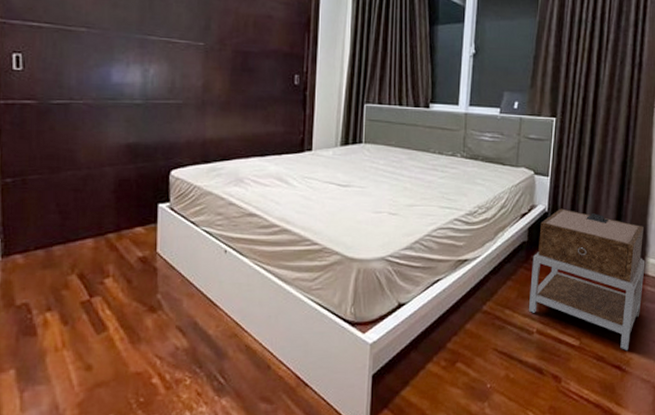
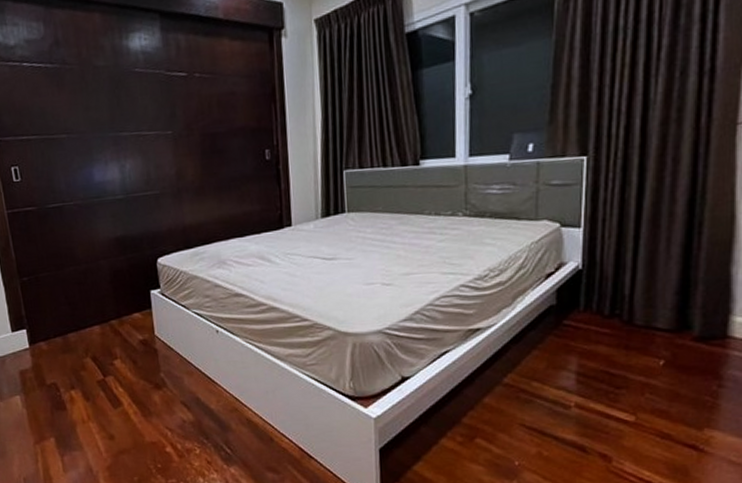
nightstand: present [529,208,646,351] -> none [563,263,730,428]

